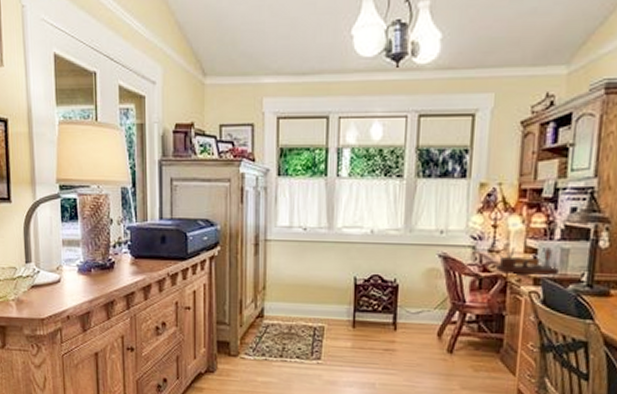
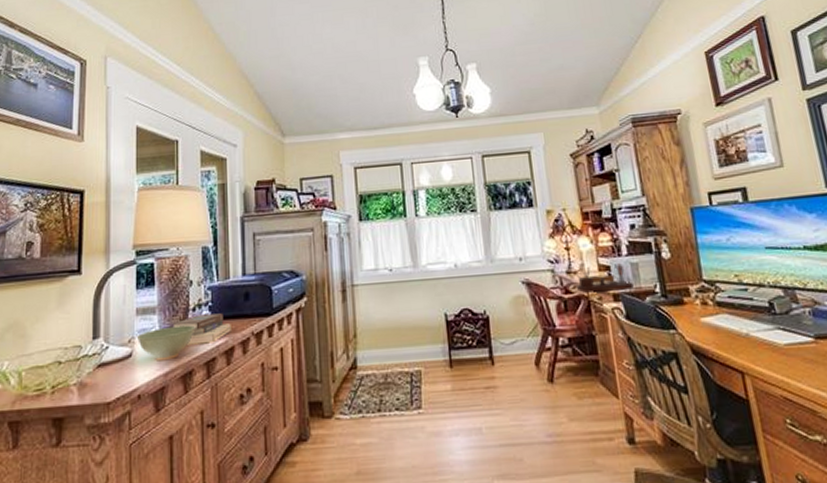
bowl: none [63,259,116,290] -> present [136,325,196,362]
books: none [95,252,149,279] -> present [172,313,231,345]

